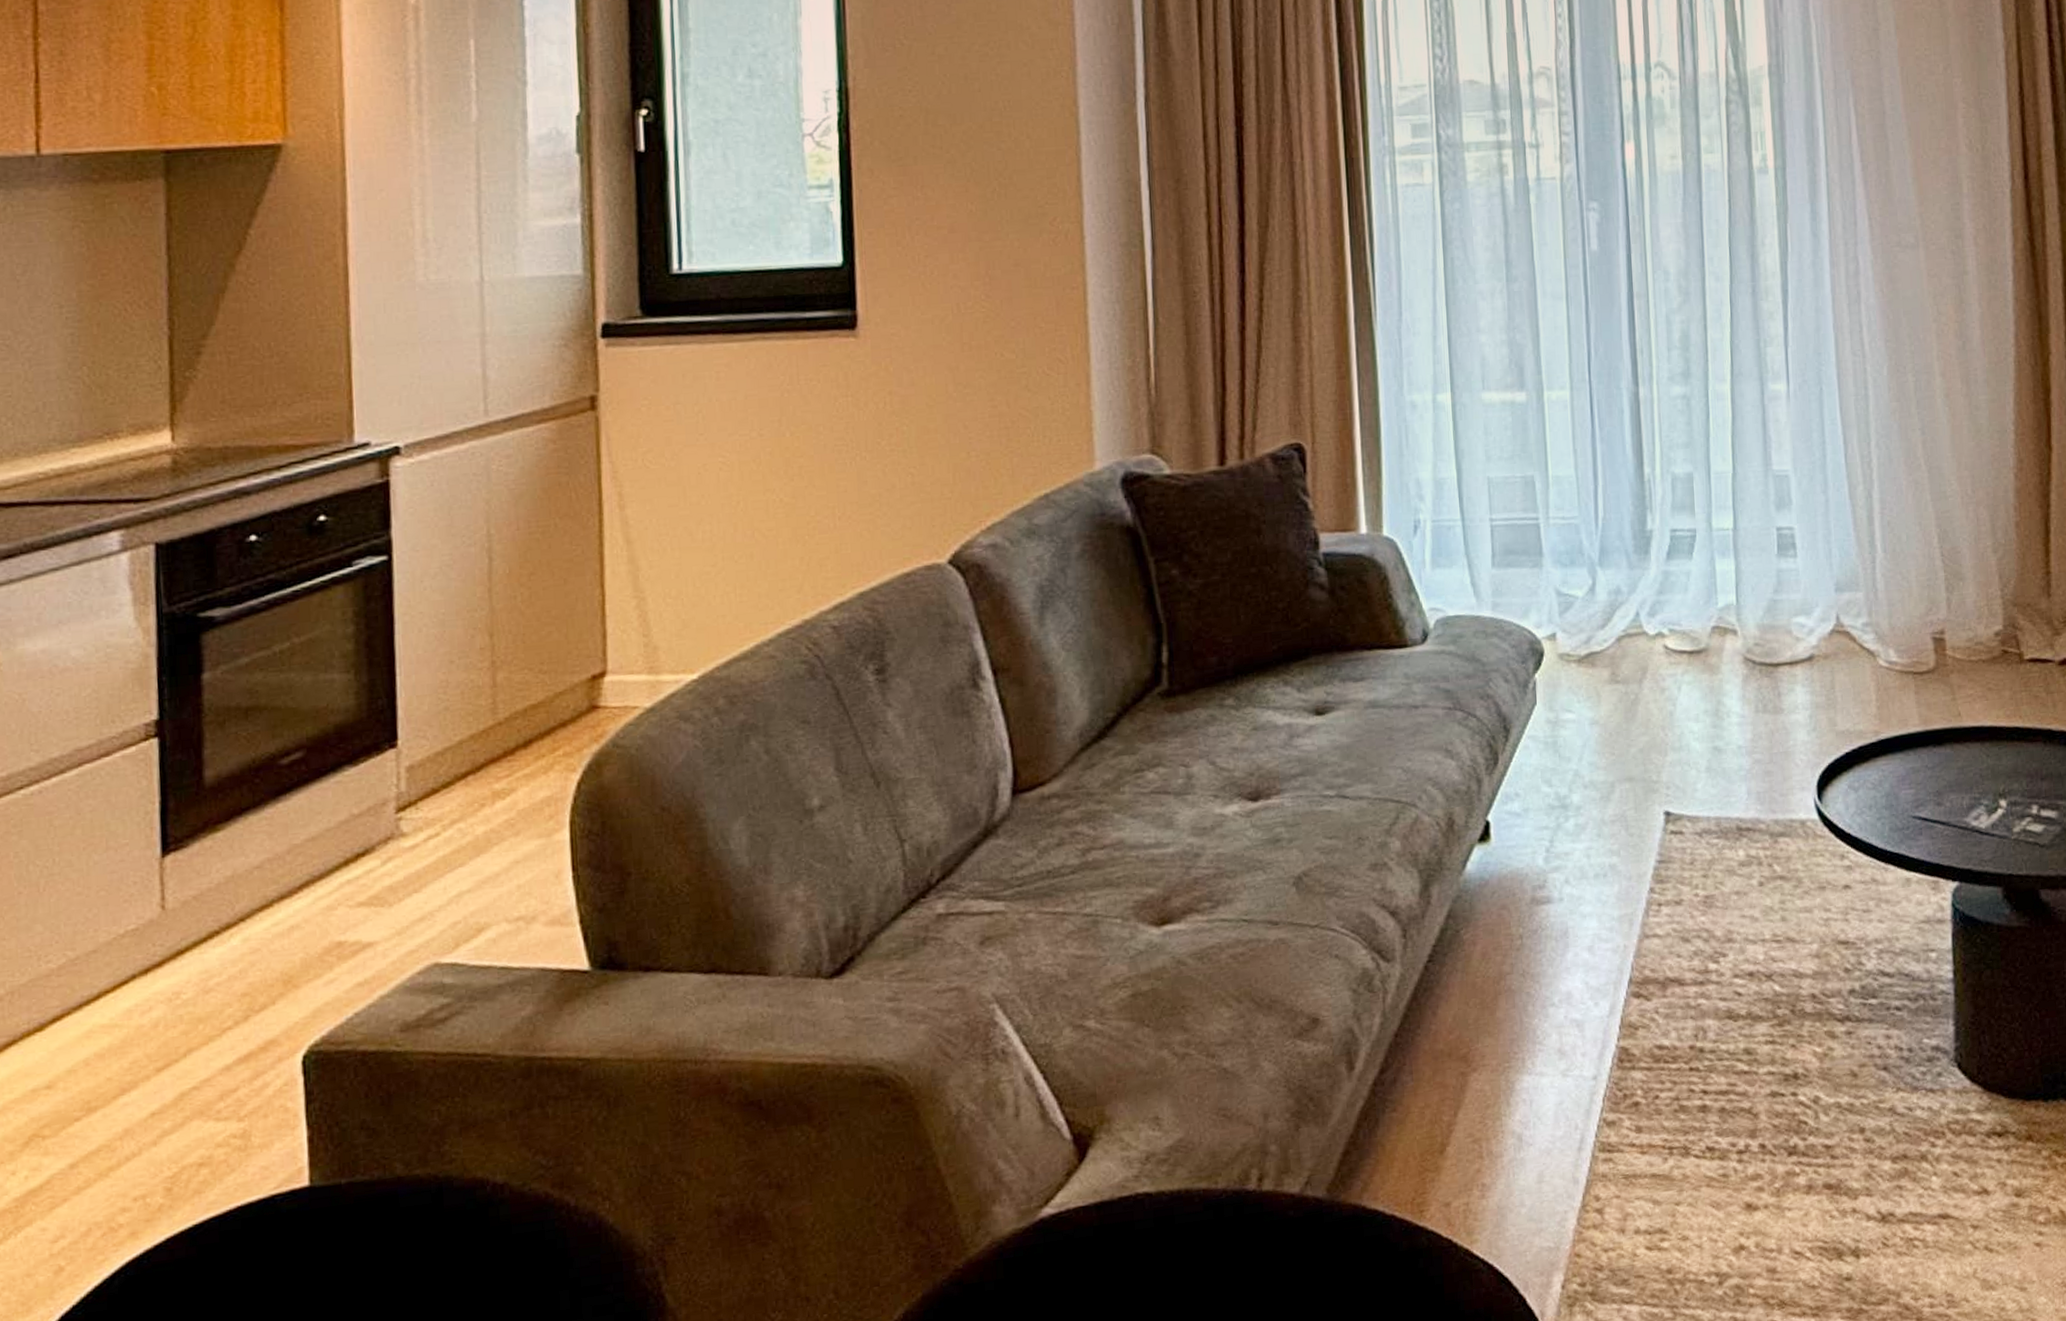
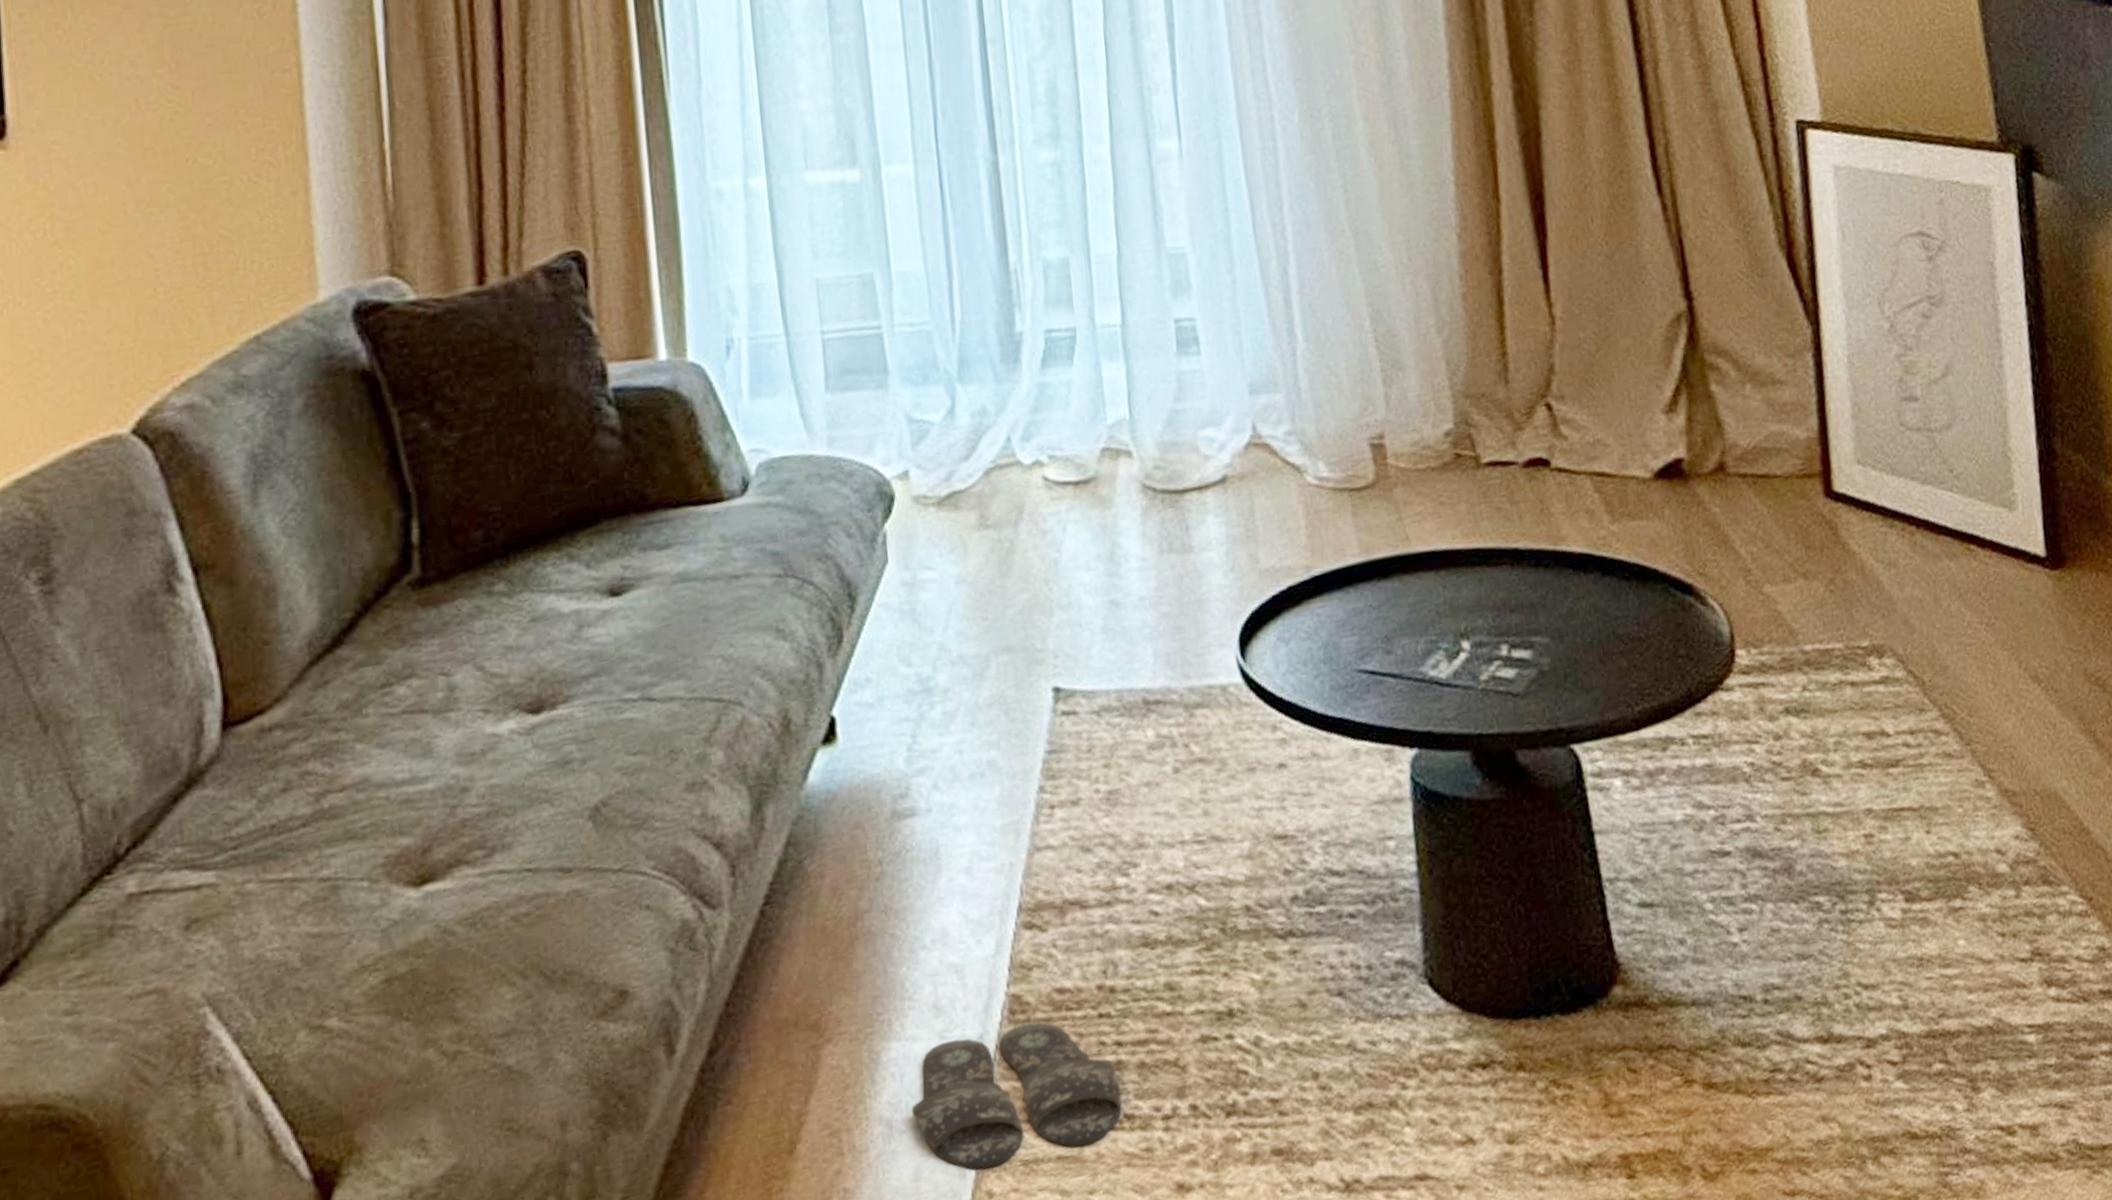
slippers: none [1537,1069,1705,1179] -> present [911,1021,1122,1170]

